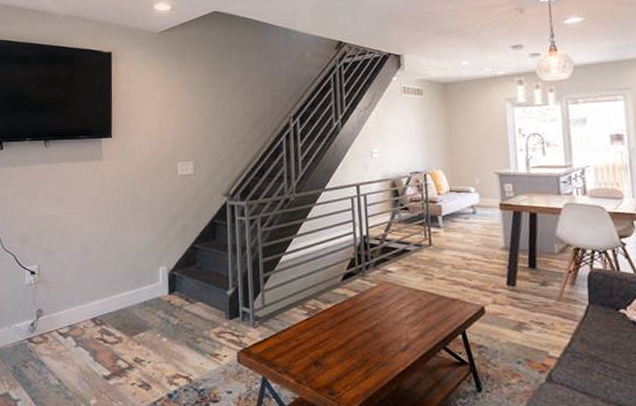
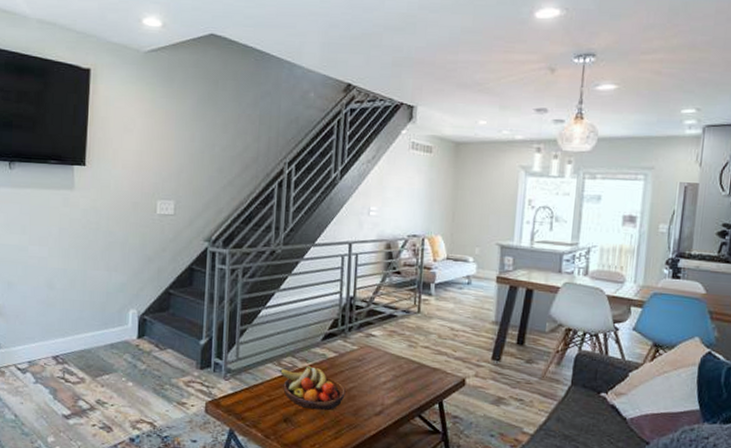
fruit bowl: none [305,306,370,351] -> present [280,365,346,411]

